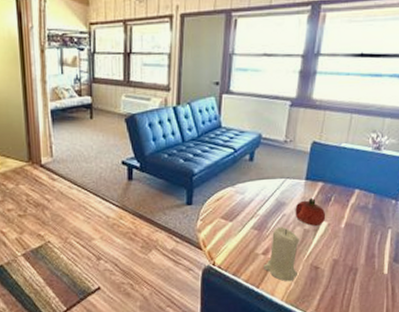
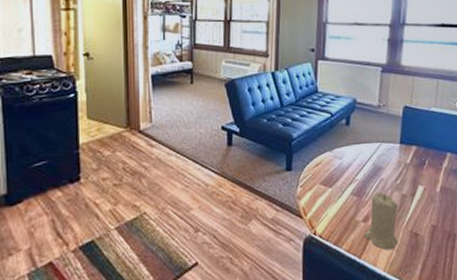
fruit: present [295,197,326,226] -> none [392,161,422,191]

